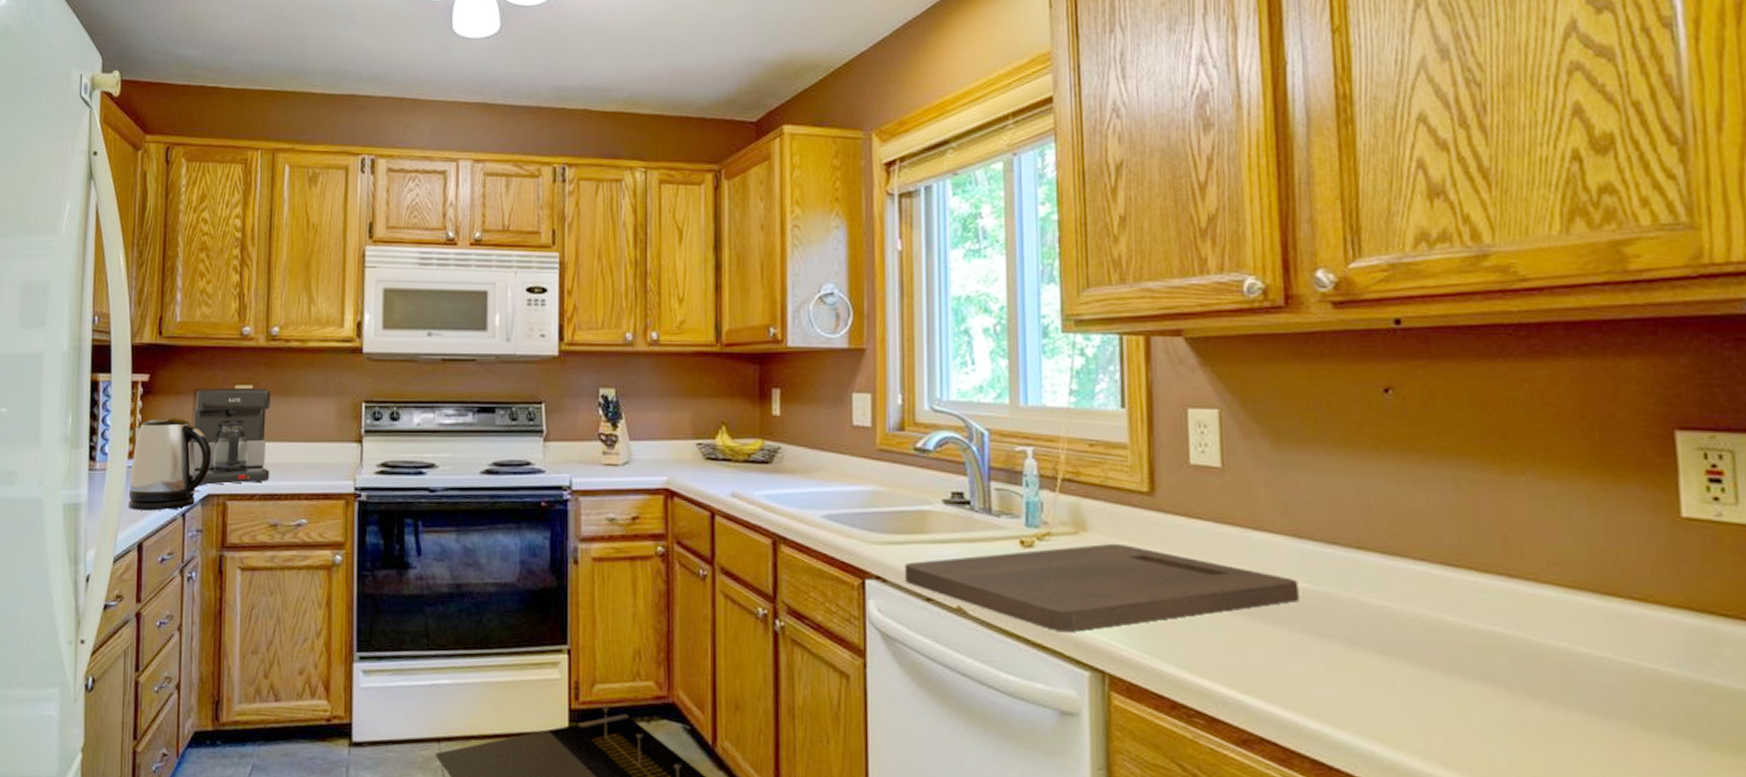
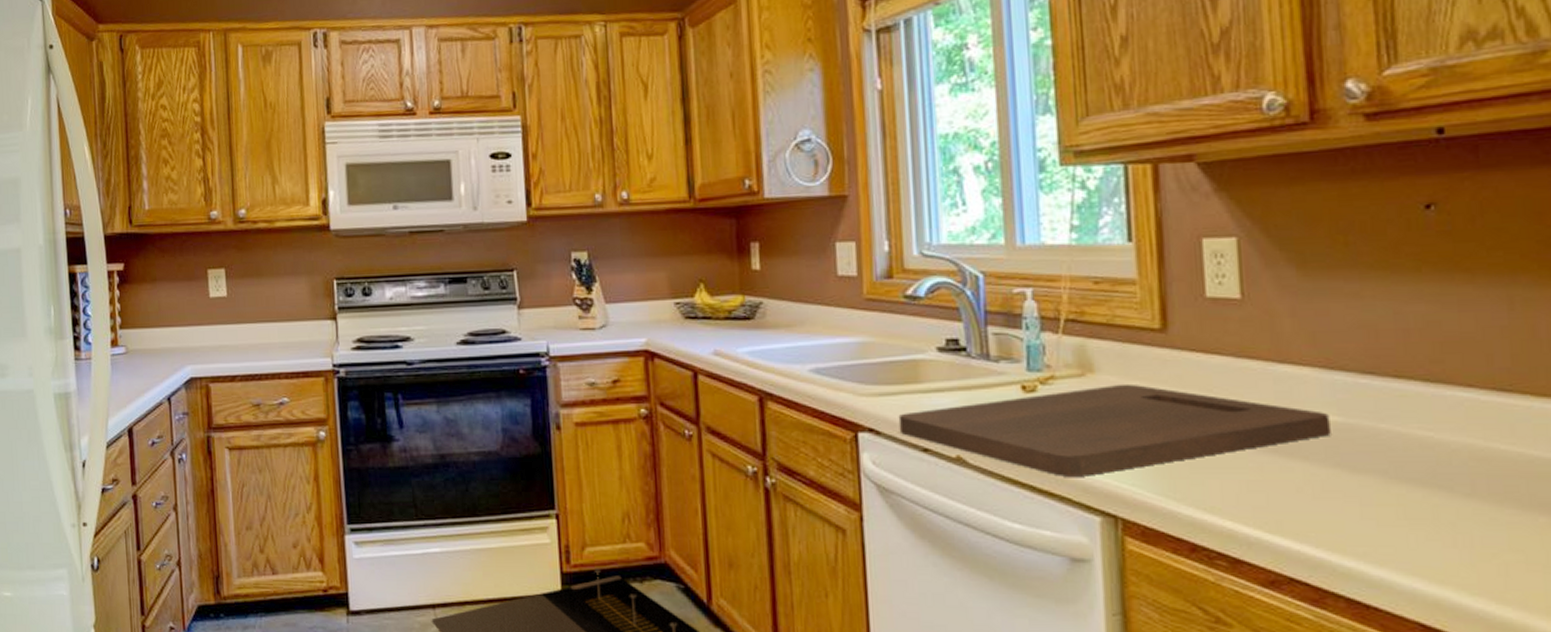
kettle: present [128,417,212,511] -> none [114,304,192,397]
coffee maker: present [191,387,271,486] -> none [167,270,249,370]

